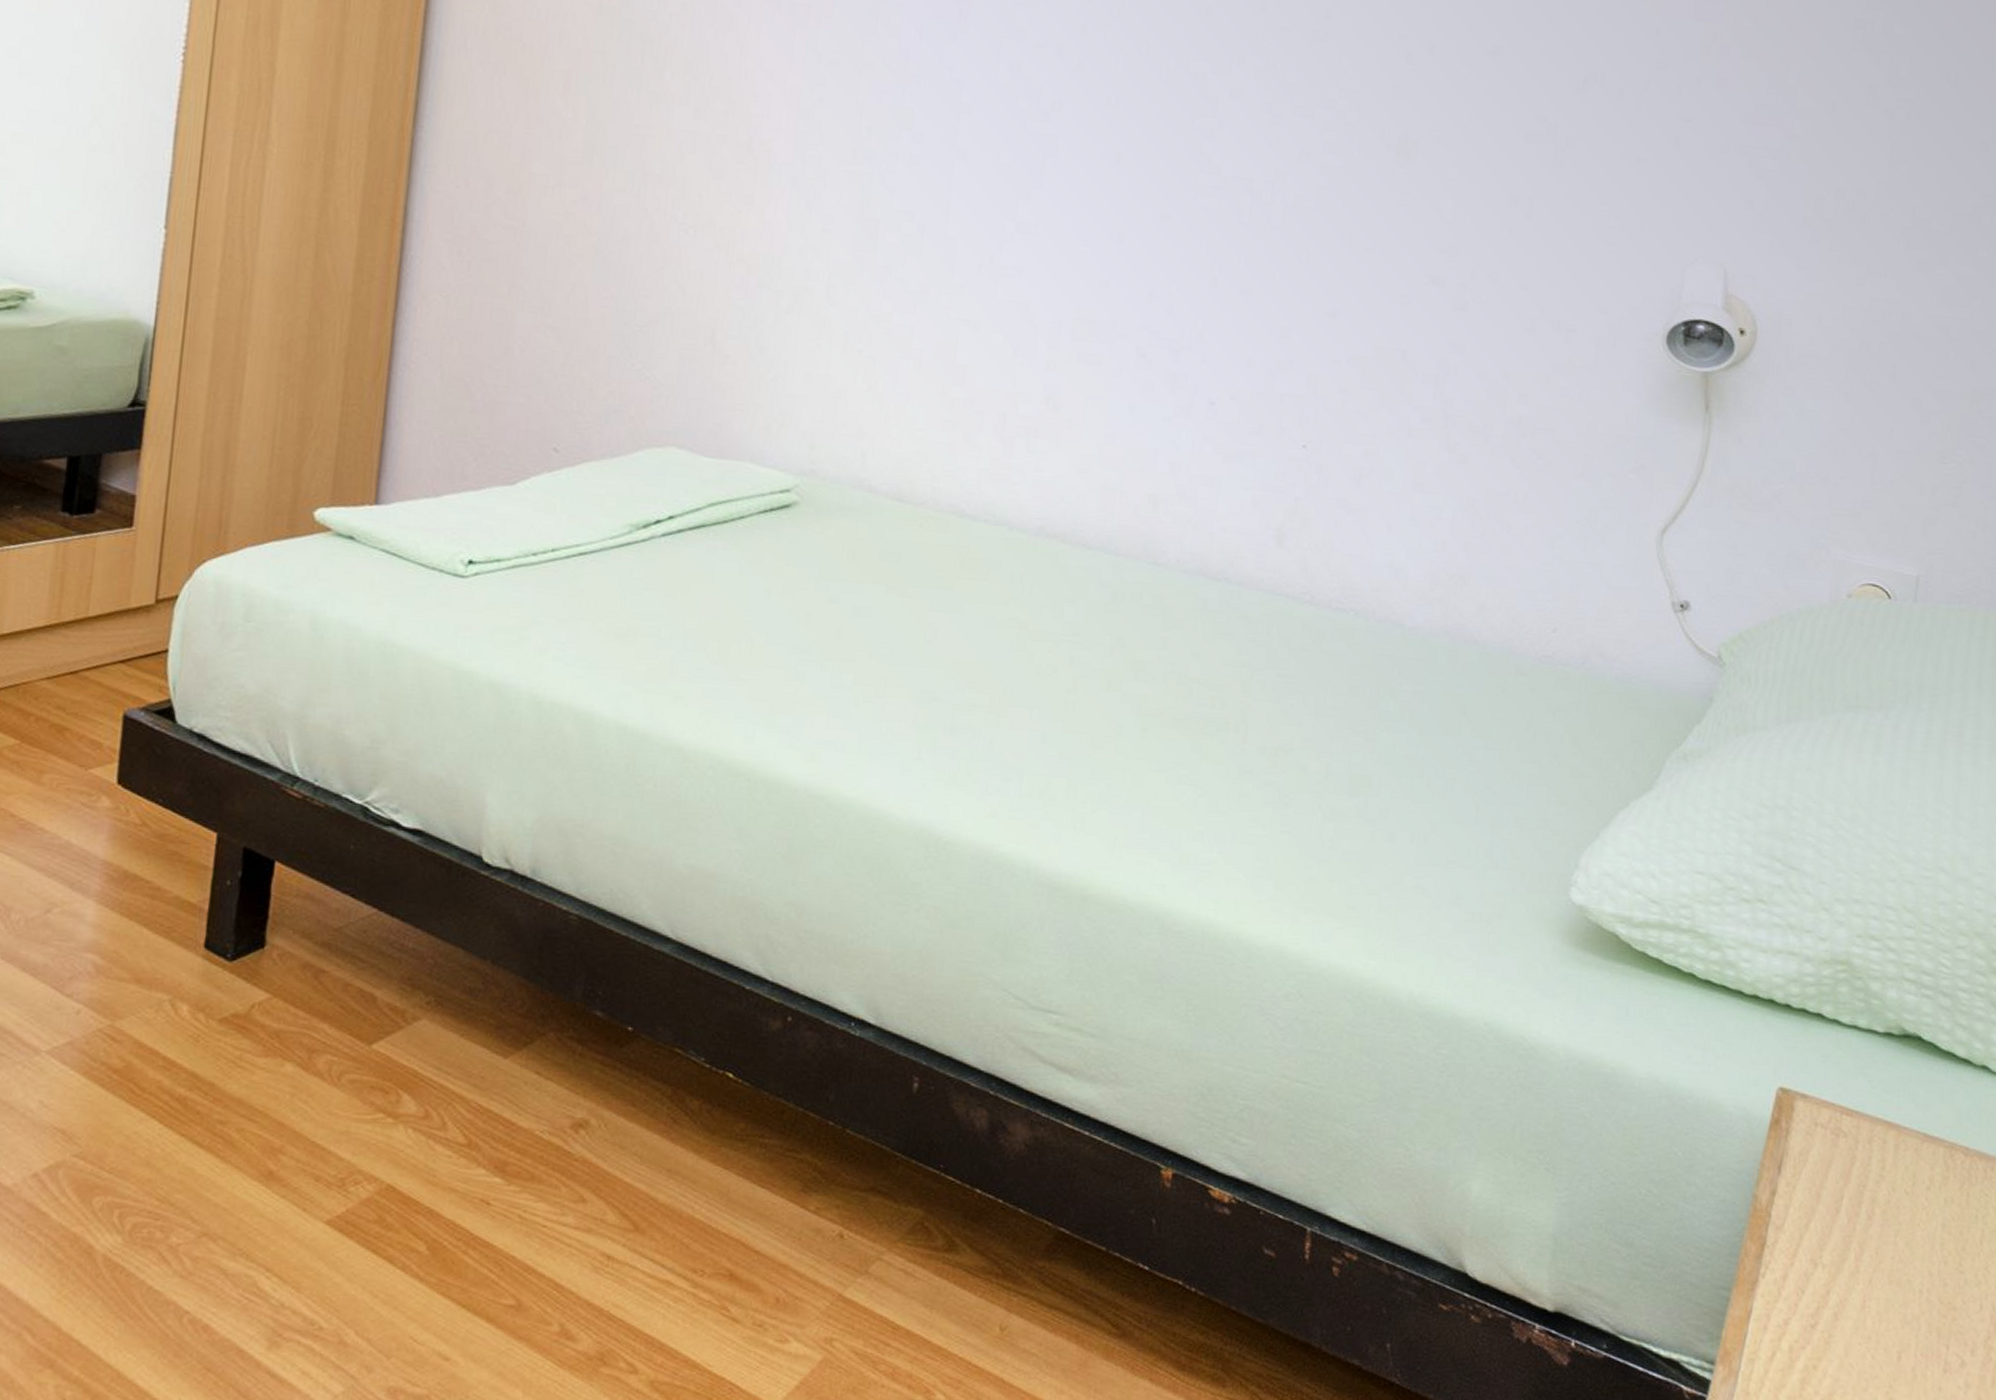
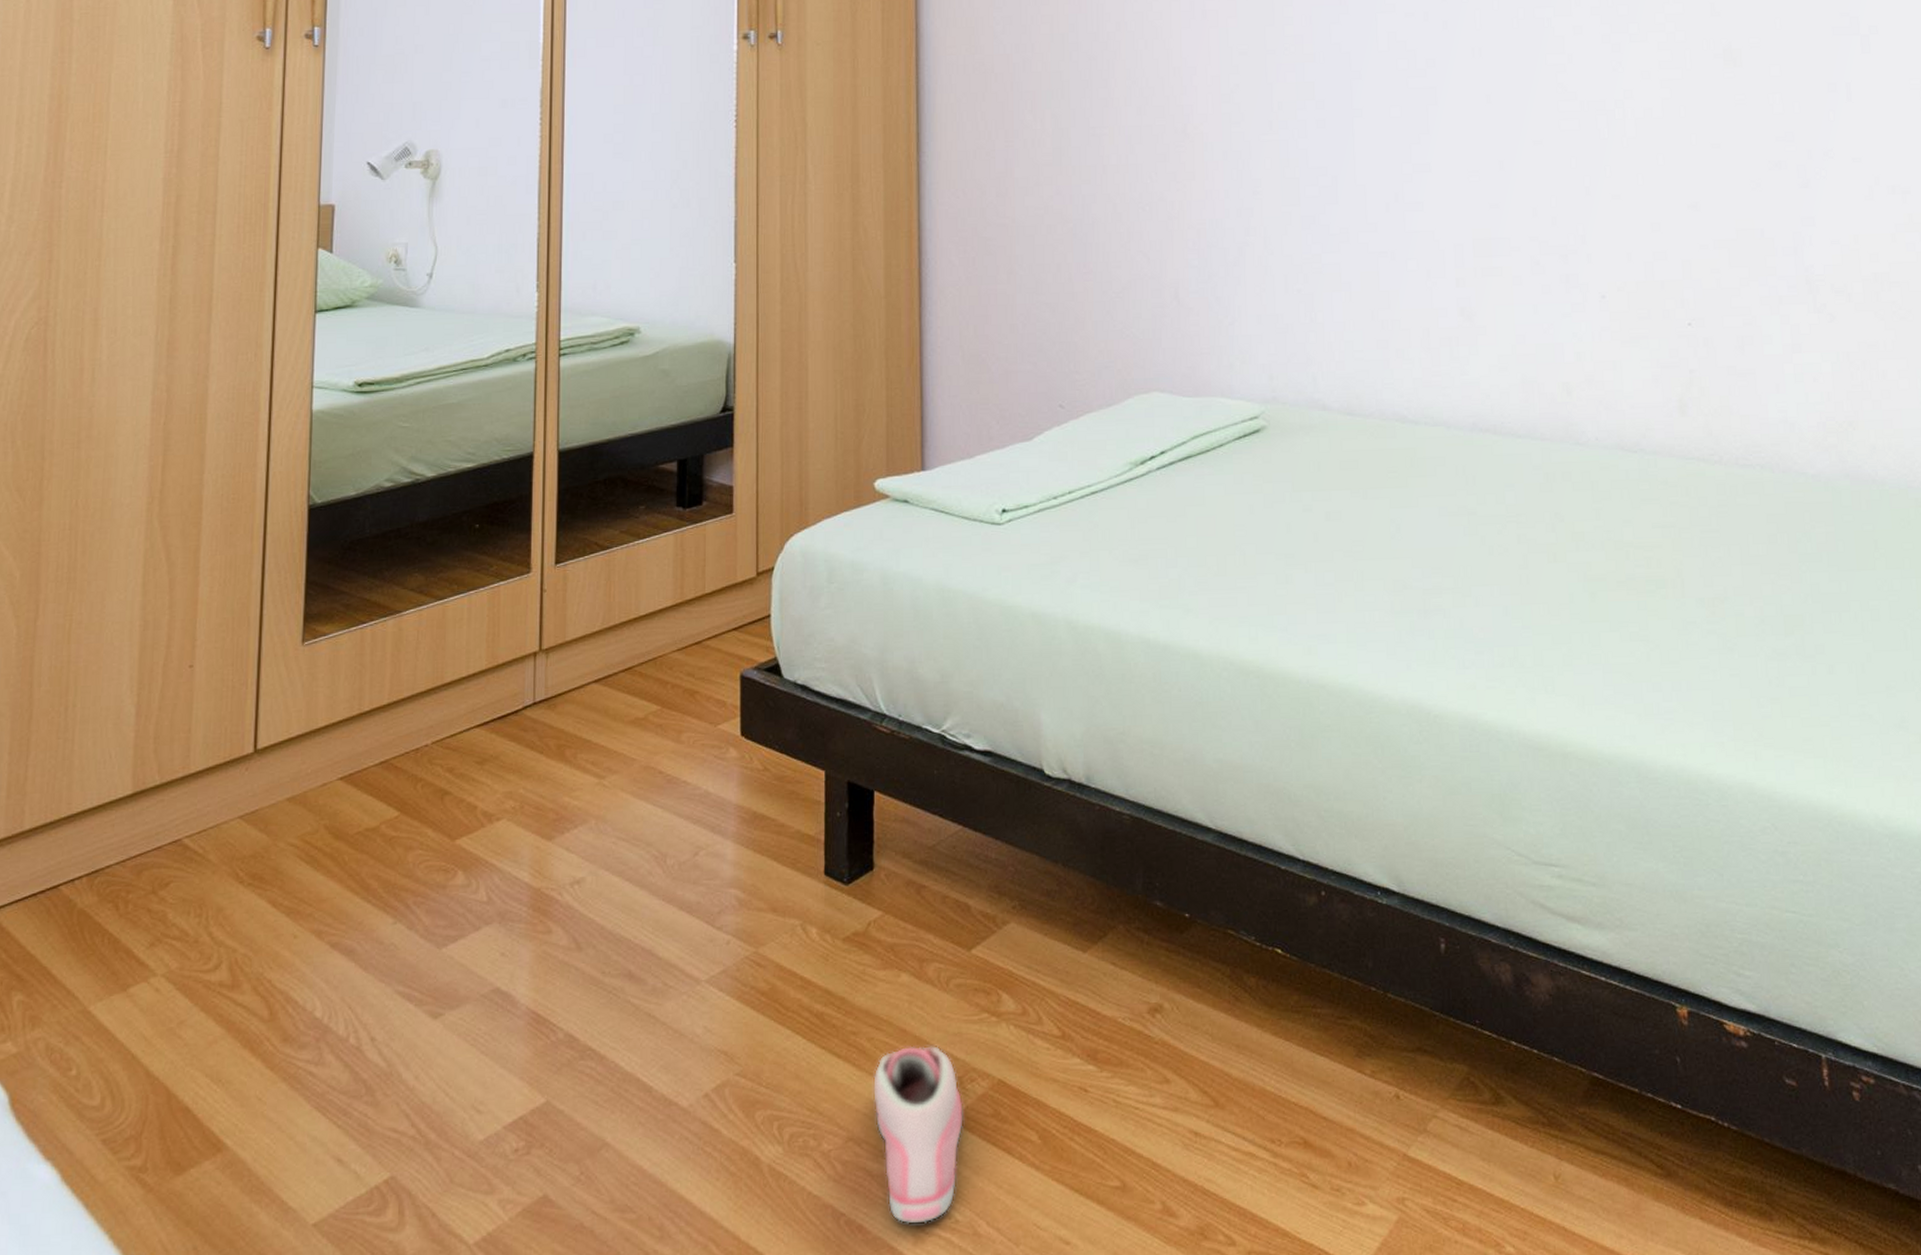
sneaker: none [236,1141,344,1328] -> present [872,1045,965,1224]

